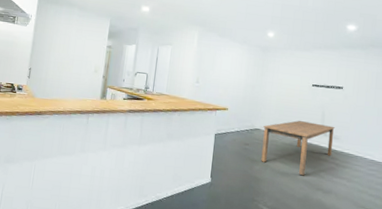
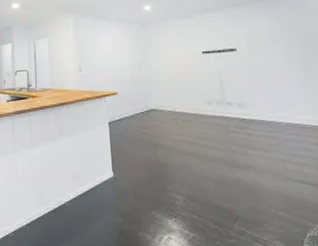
dining table: present [261,120,335,176] -> none [159,92,241,154]

